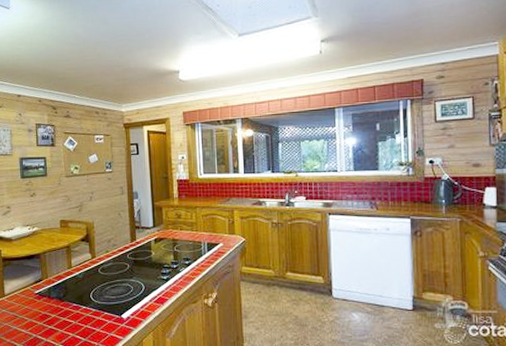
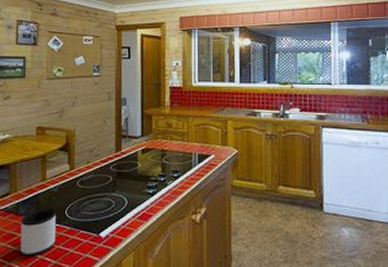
mug: none [53,293,84,335] -> present [20,209,56,257]

